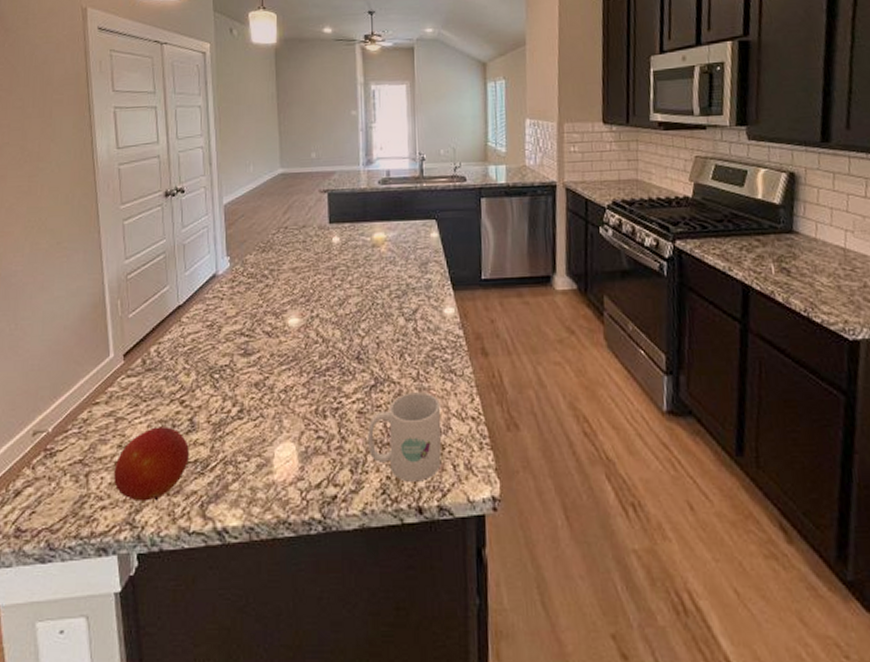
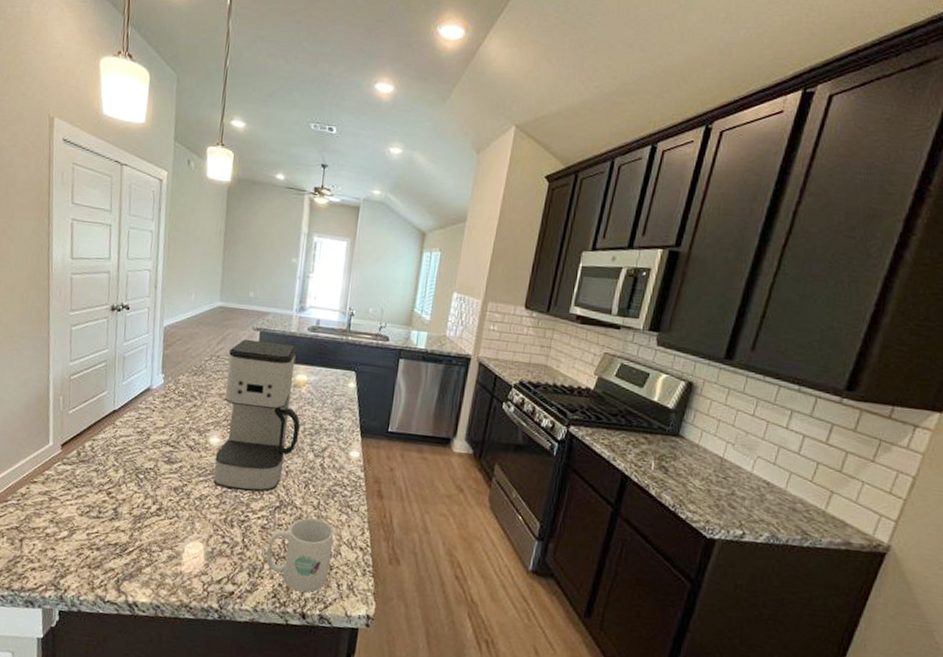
fruit: present [114,426,190,502] -> none [44,510,112,572]
coffee maker: none [296,202,385,375] -> present [213,339,300,492]

